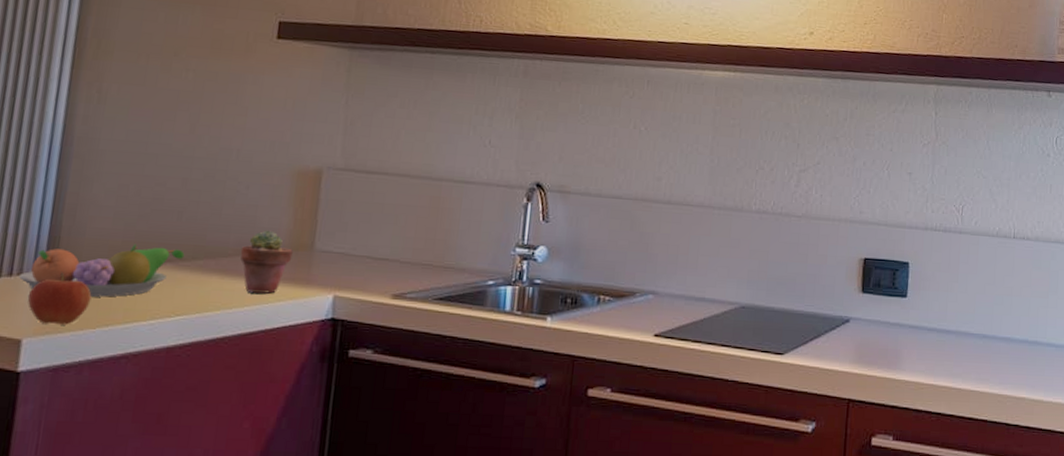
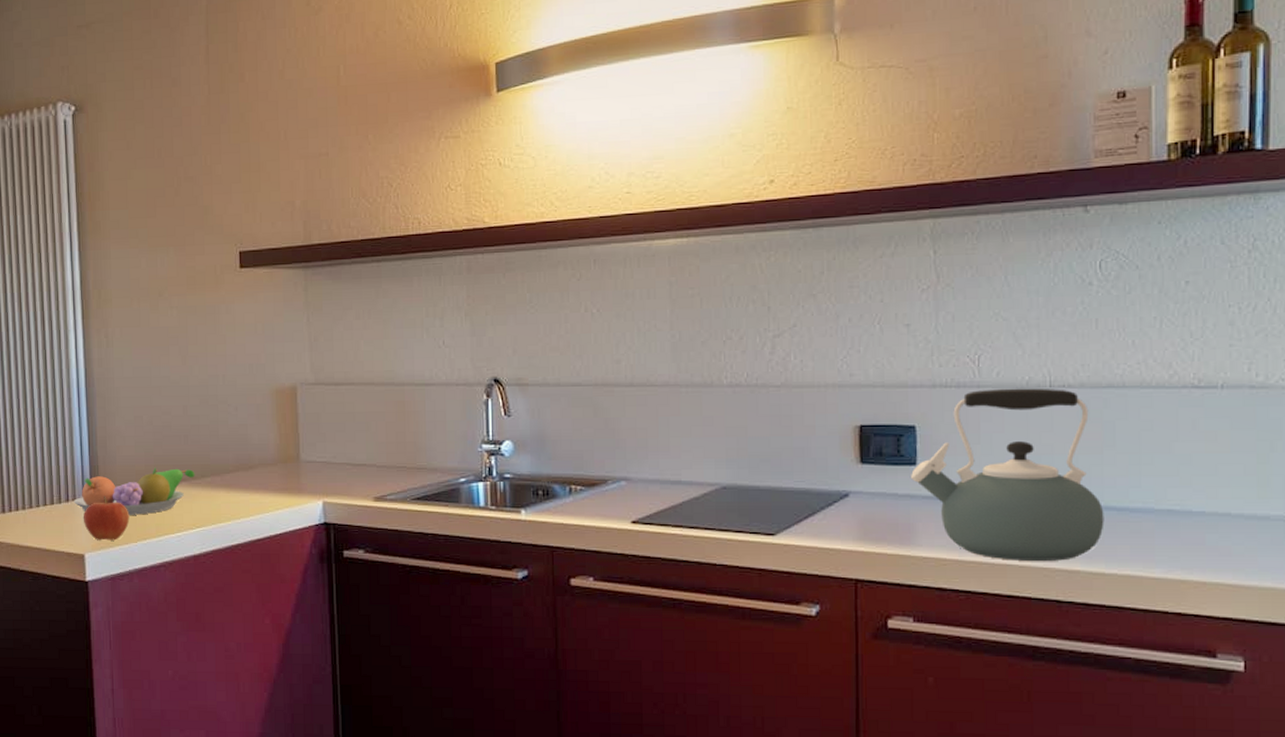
potted succulent: present [240,230,293,294] -> none [239,446,283,504]
kettle: none [902,235,1046,389] -> present [911,388,1104,561]

